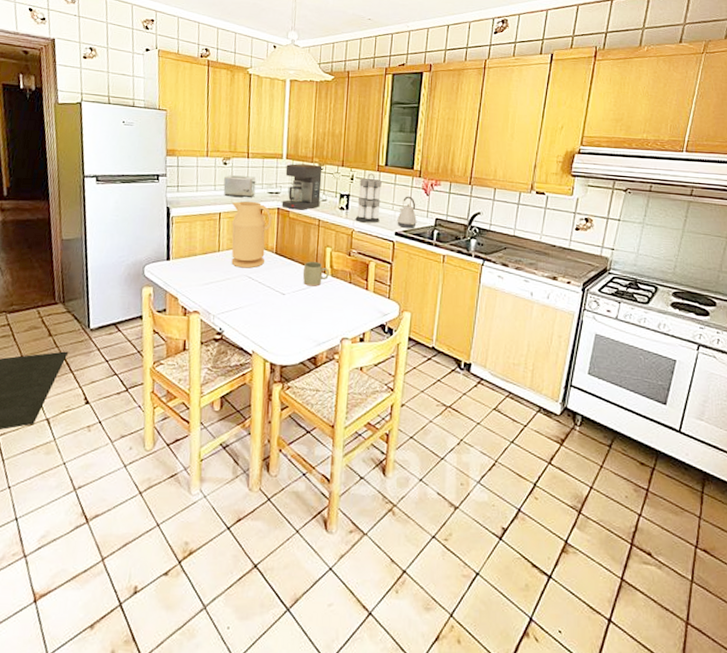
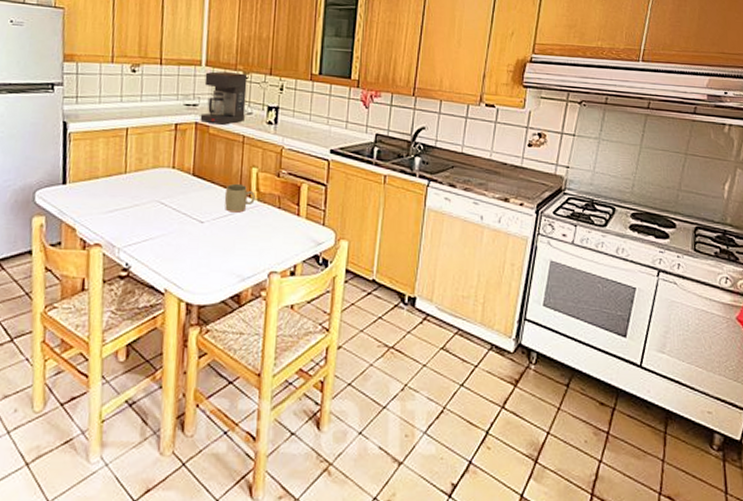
toaster: present [223,175,257,198] -> none [131,84,171,111]
water jug: present [231,201,273,269] -> none [140,114,190,193]
spice rack: present [355,173,383,223] -> none [285,83,317,140]
kettle: present [397,196,417,229] -> none [332,108,355,146]

